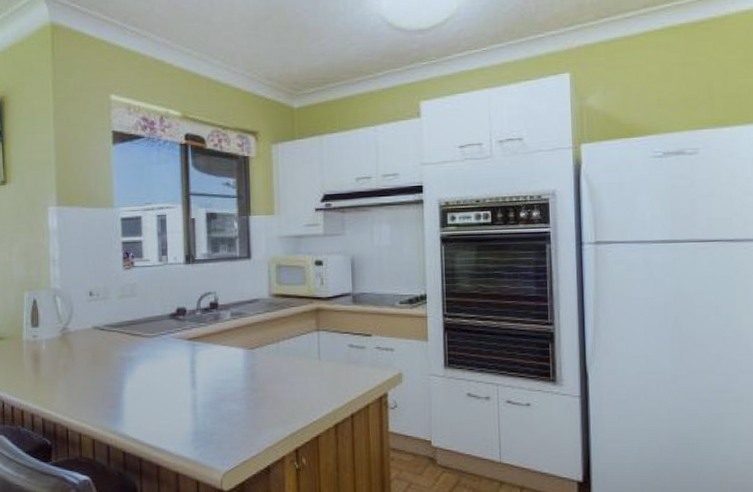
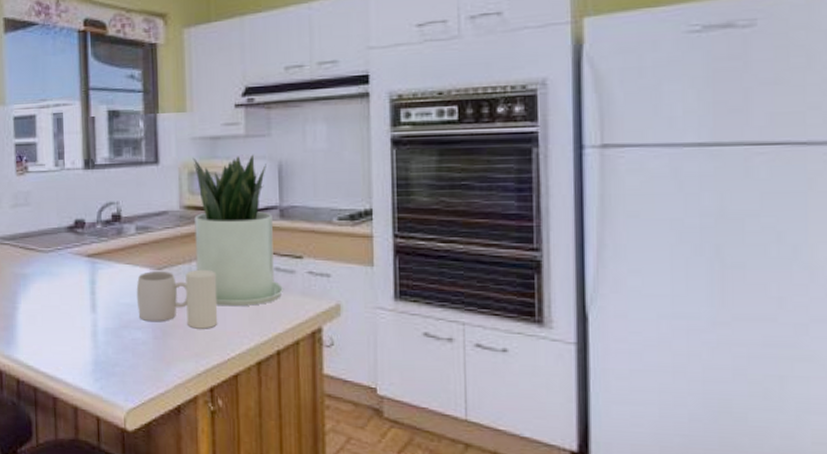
mug: none [231,351,276,395] -> present [136,271,188,322]
cup: none [274,348,302,399] -> present [185,269,218,329]
planter: none [280,250,357,379] -> present [193,154,284,307]

